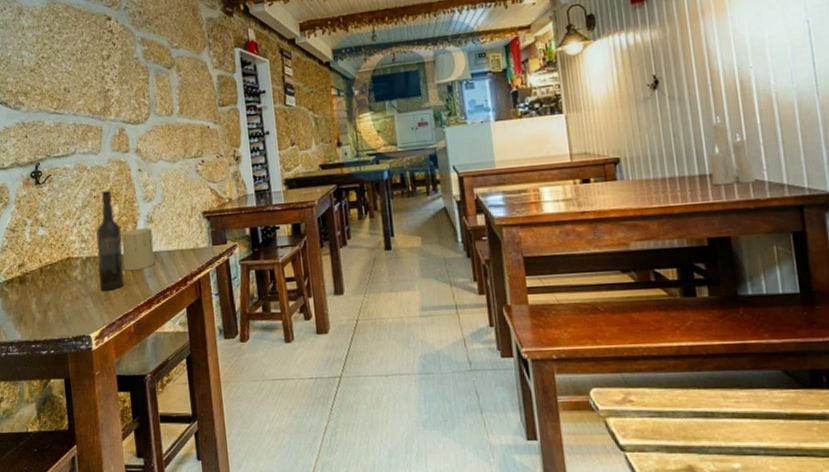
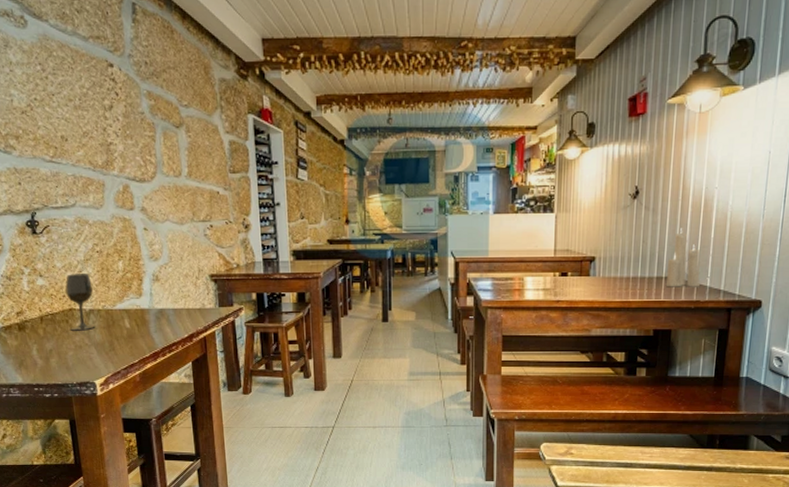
wine glass: none [64,220,92,281] -> present [65,274,96,331]
wine bottle: present [96,190,125,291] -> none [99,246,130,342]
candle: present [121,228,155,271] -> none [126,286,161,325]

